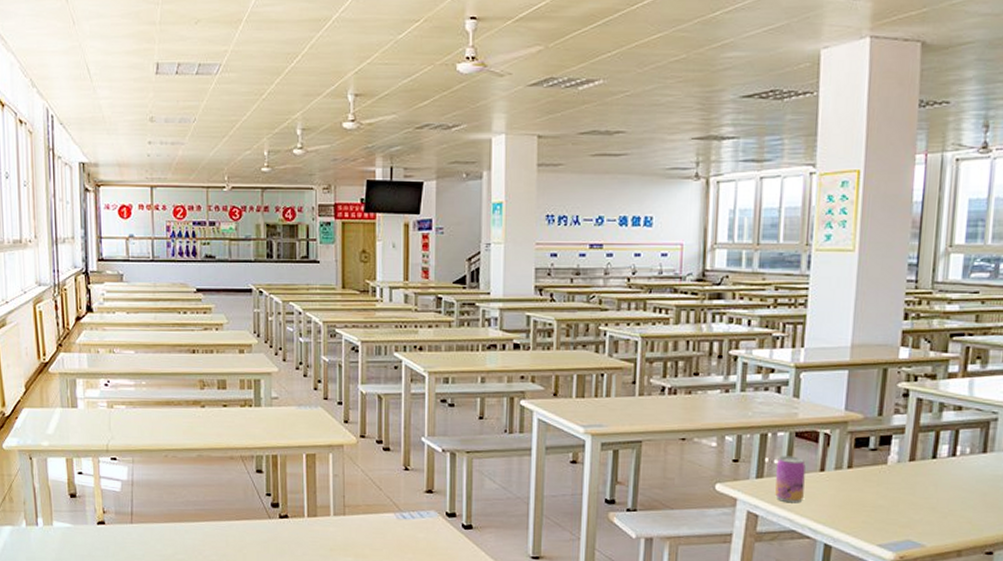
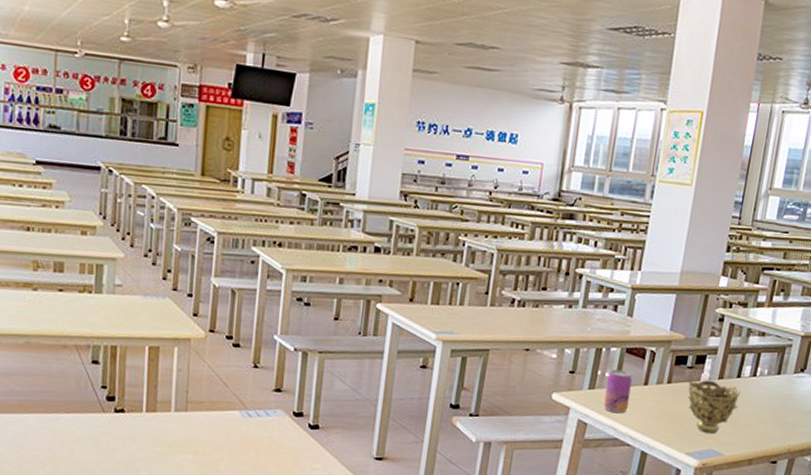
decorative bowl: none [872,463,939,522] -> present [687,380,741,433]

